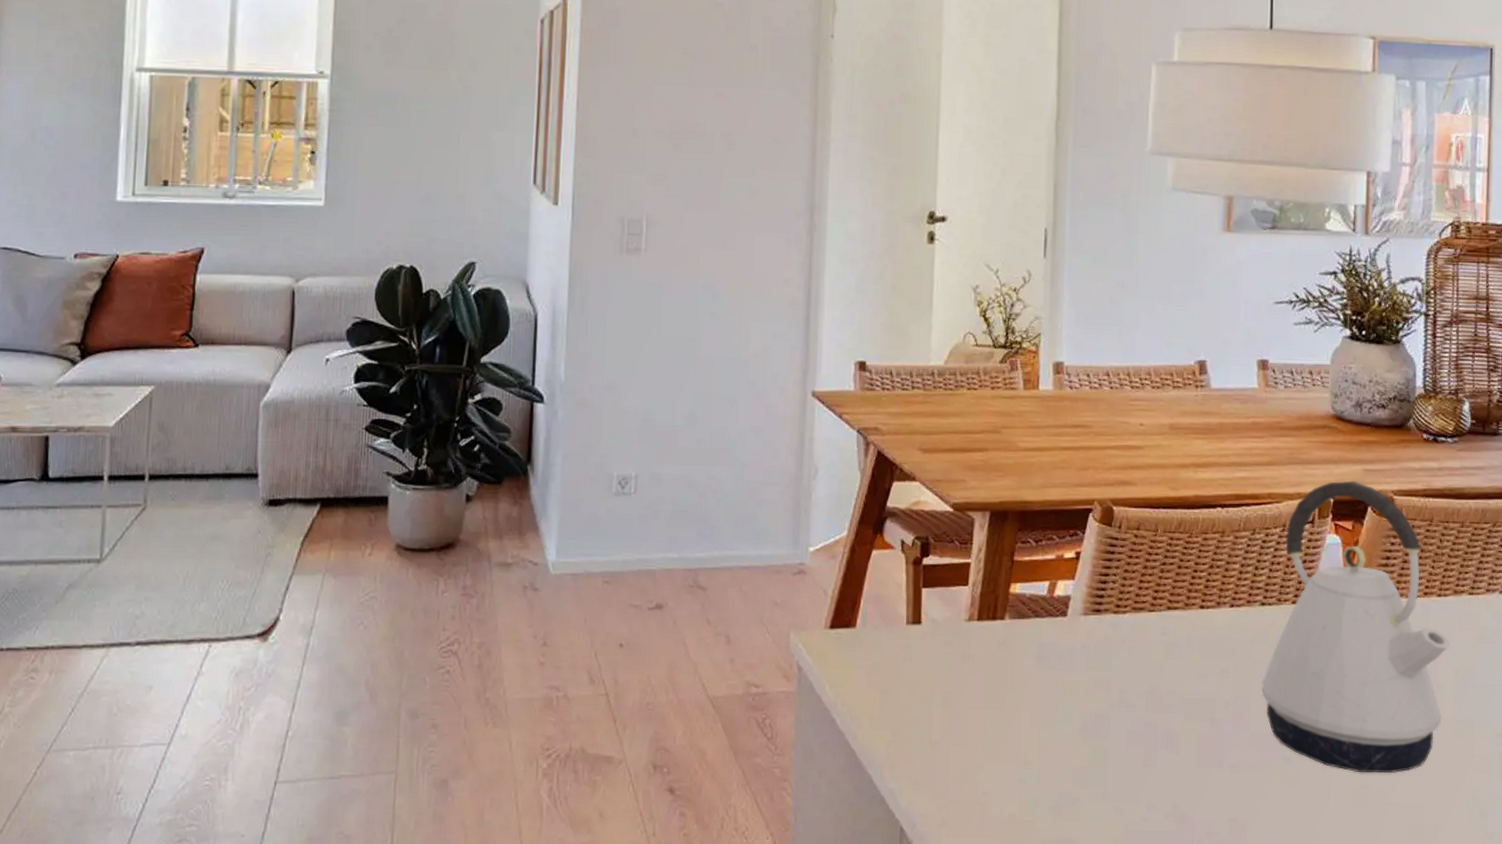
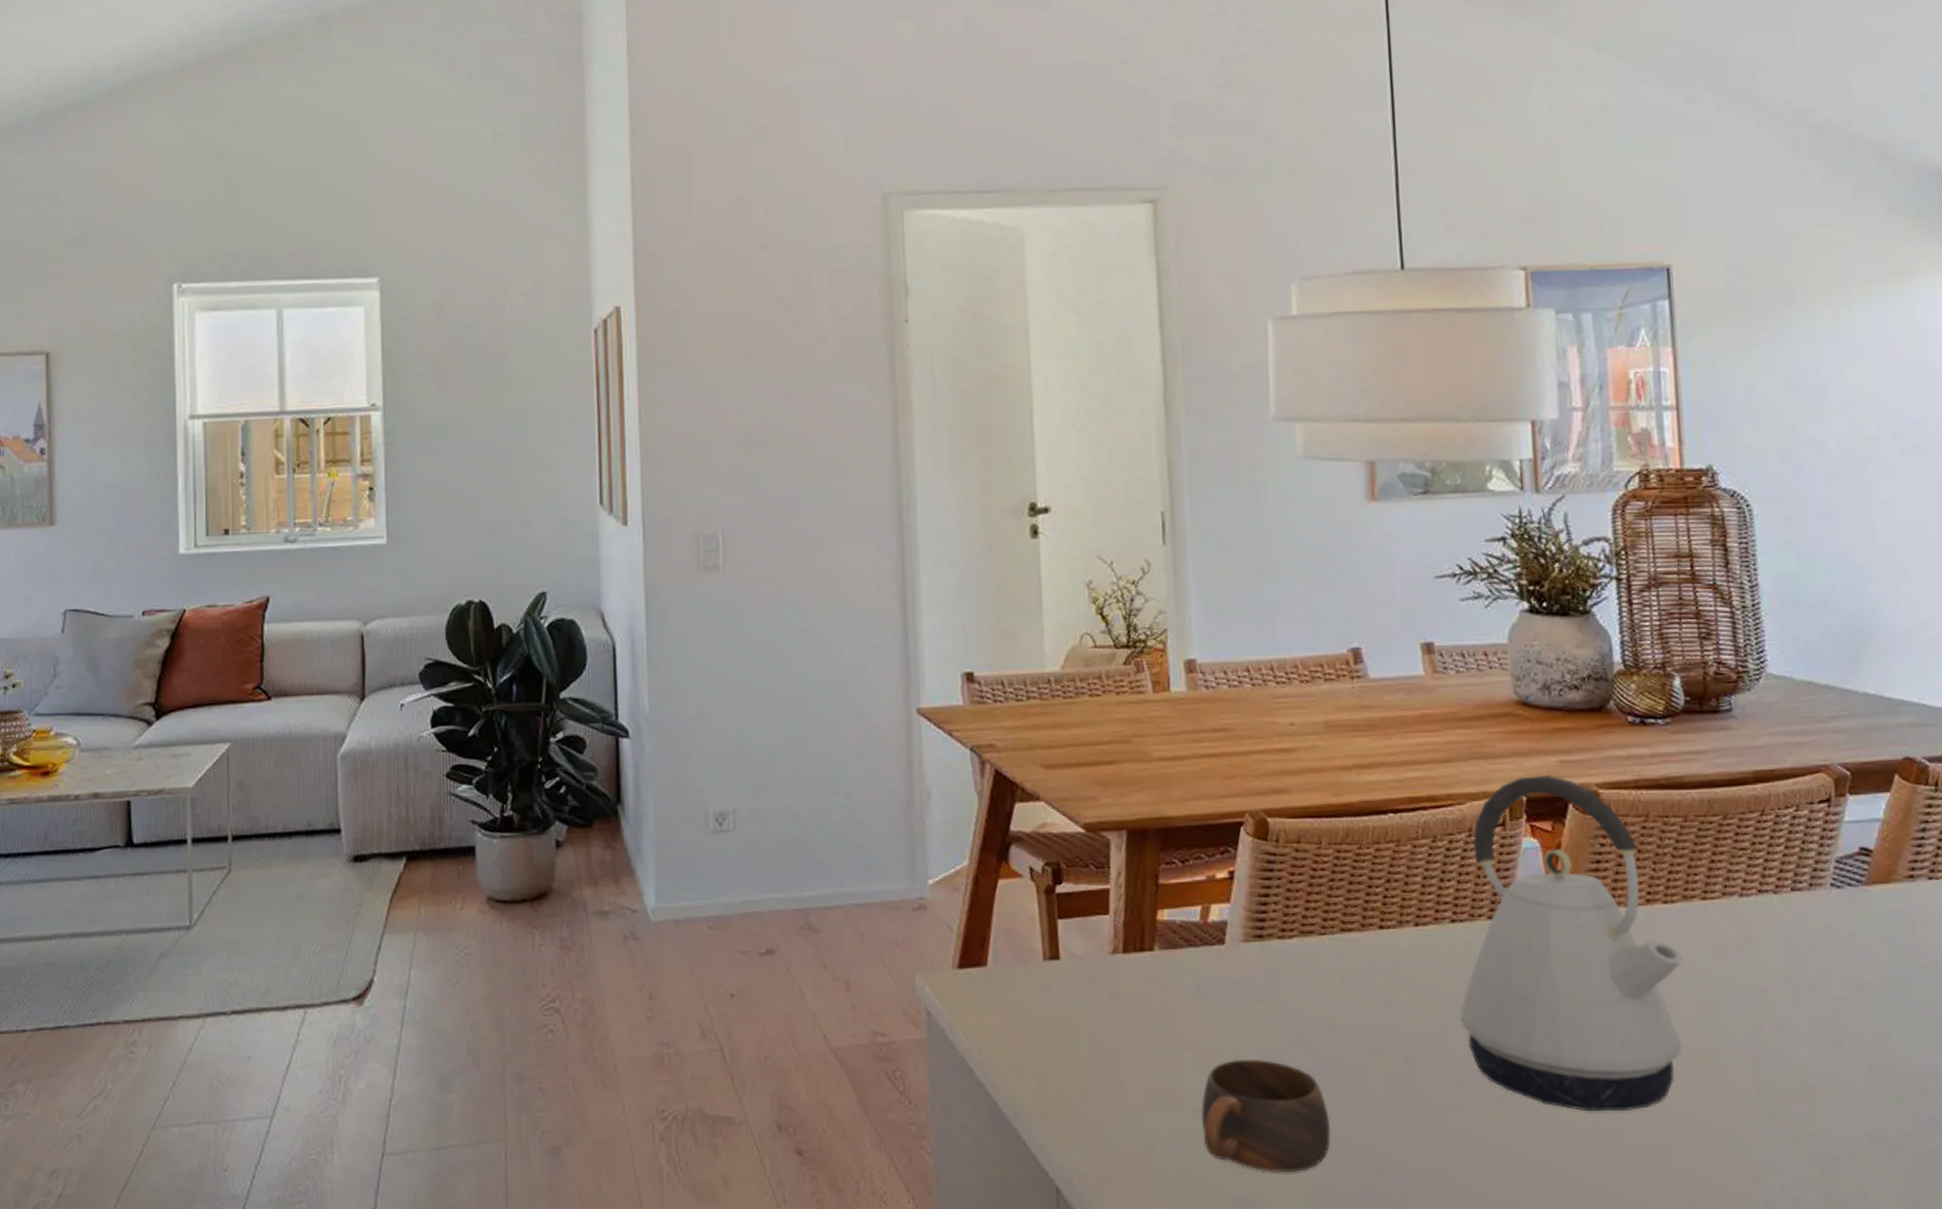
cup: none [1033,718,1144,820] -> present [1200,1059,1331,1173]

